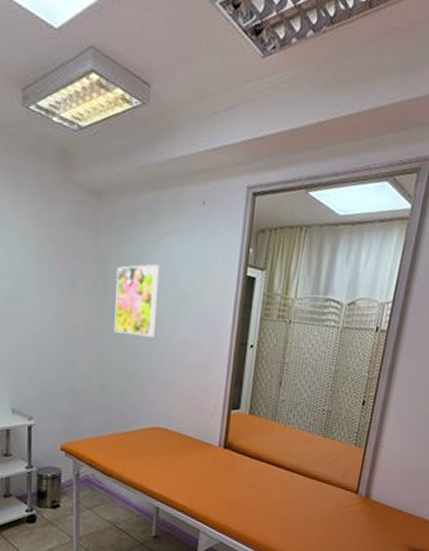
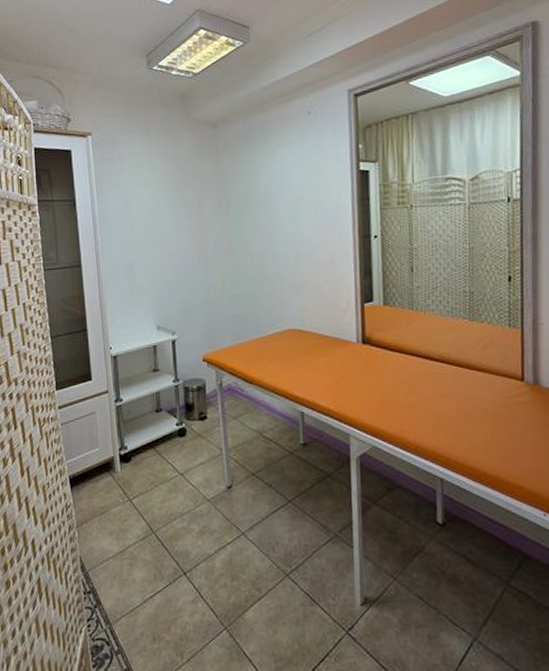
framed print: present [114,264,159,337] -> none [238,175,278,243]

